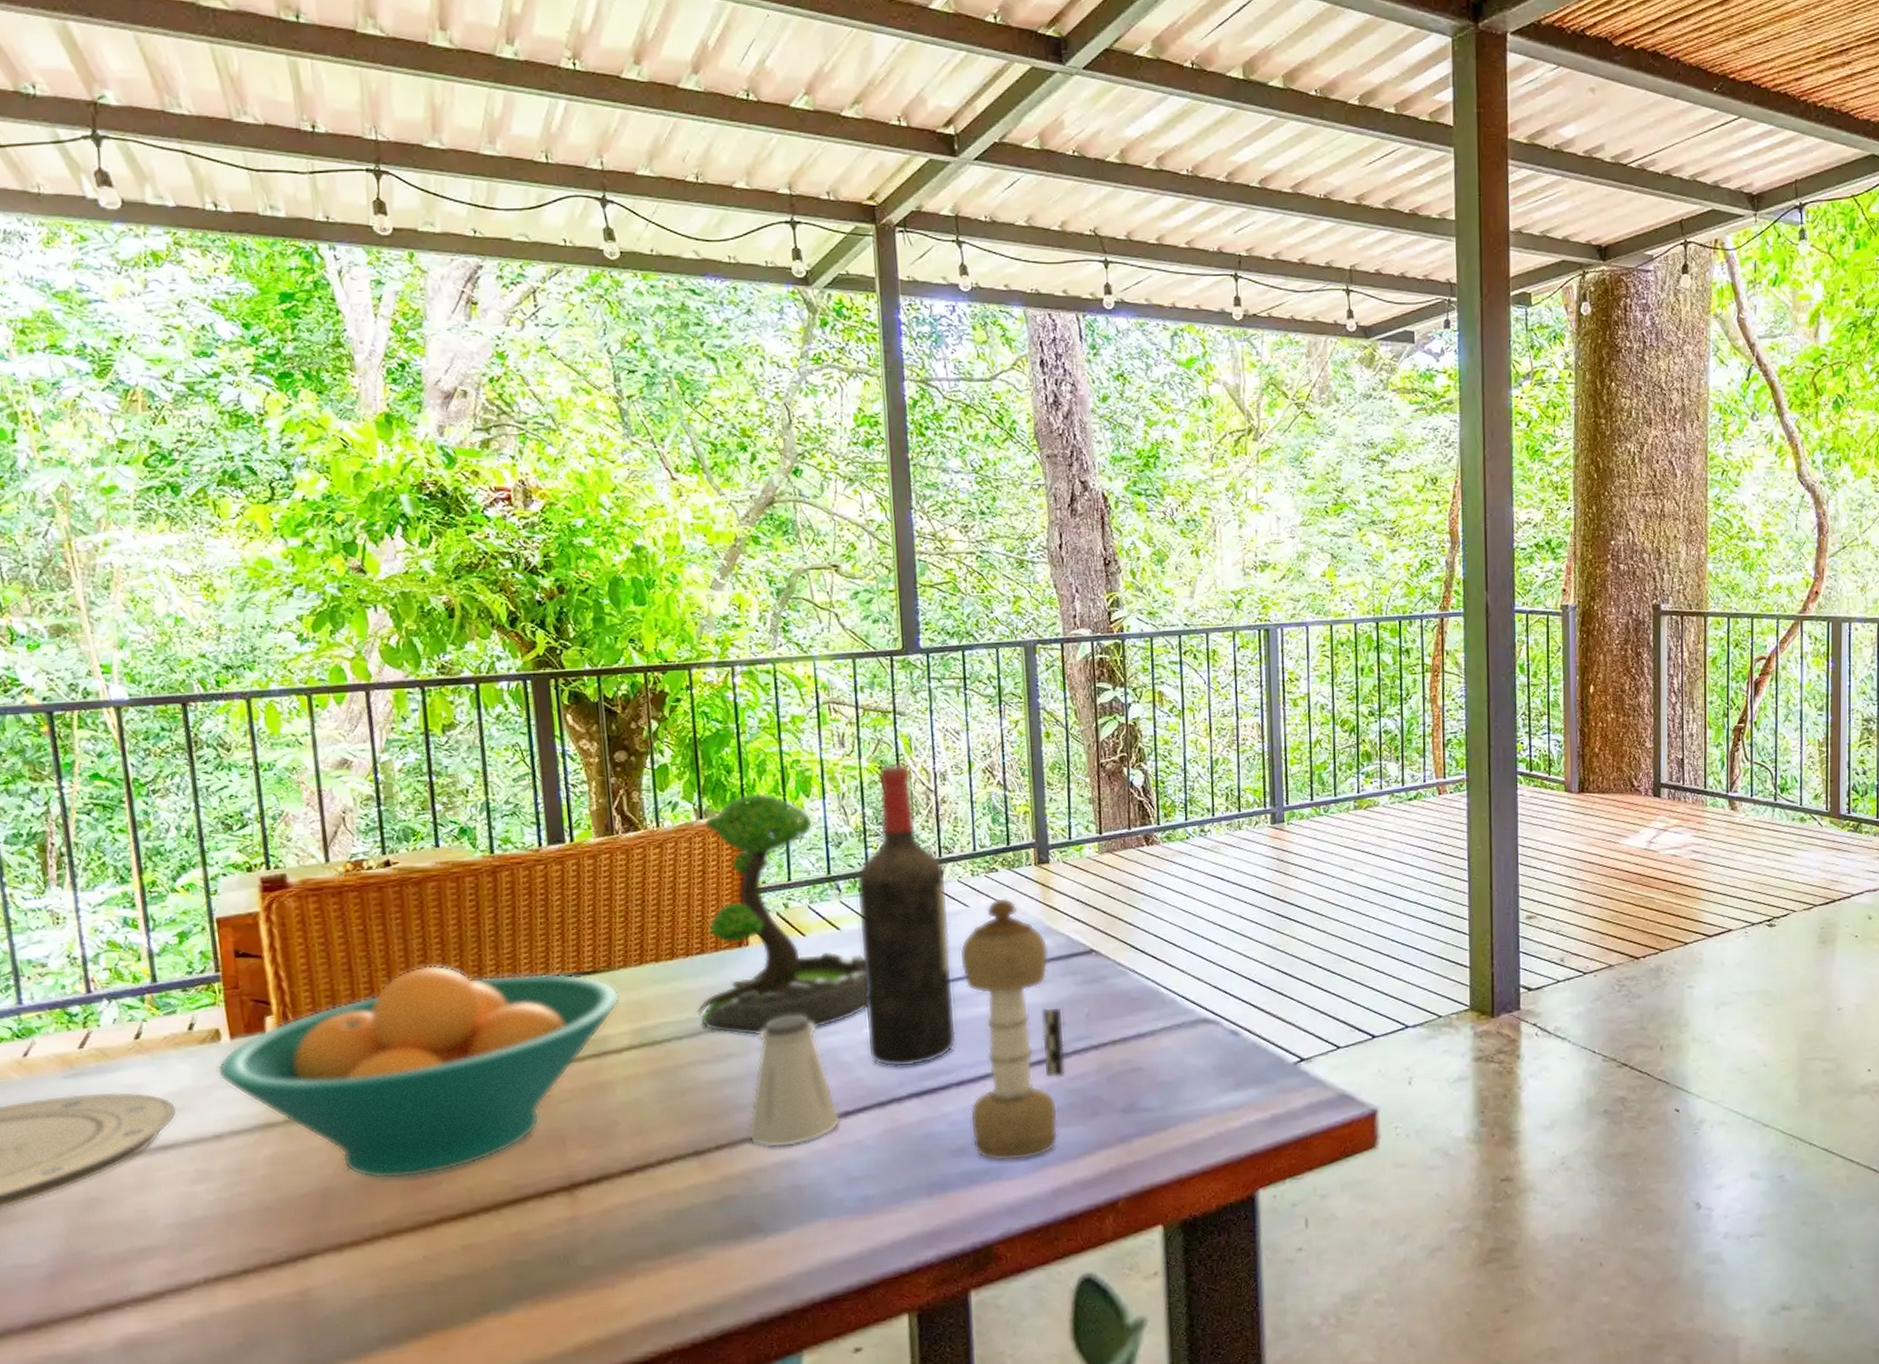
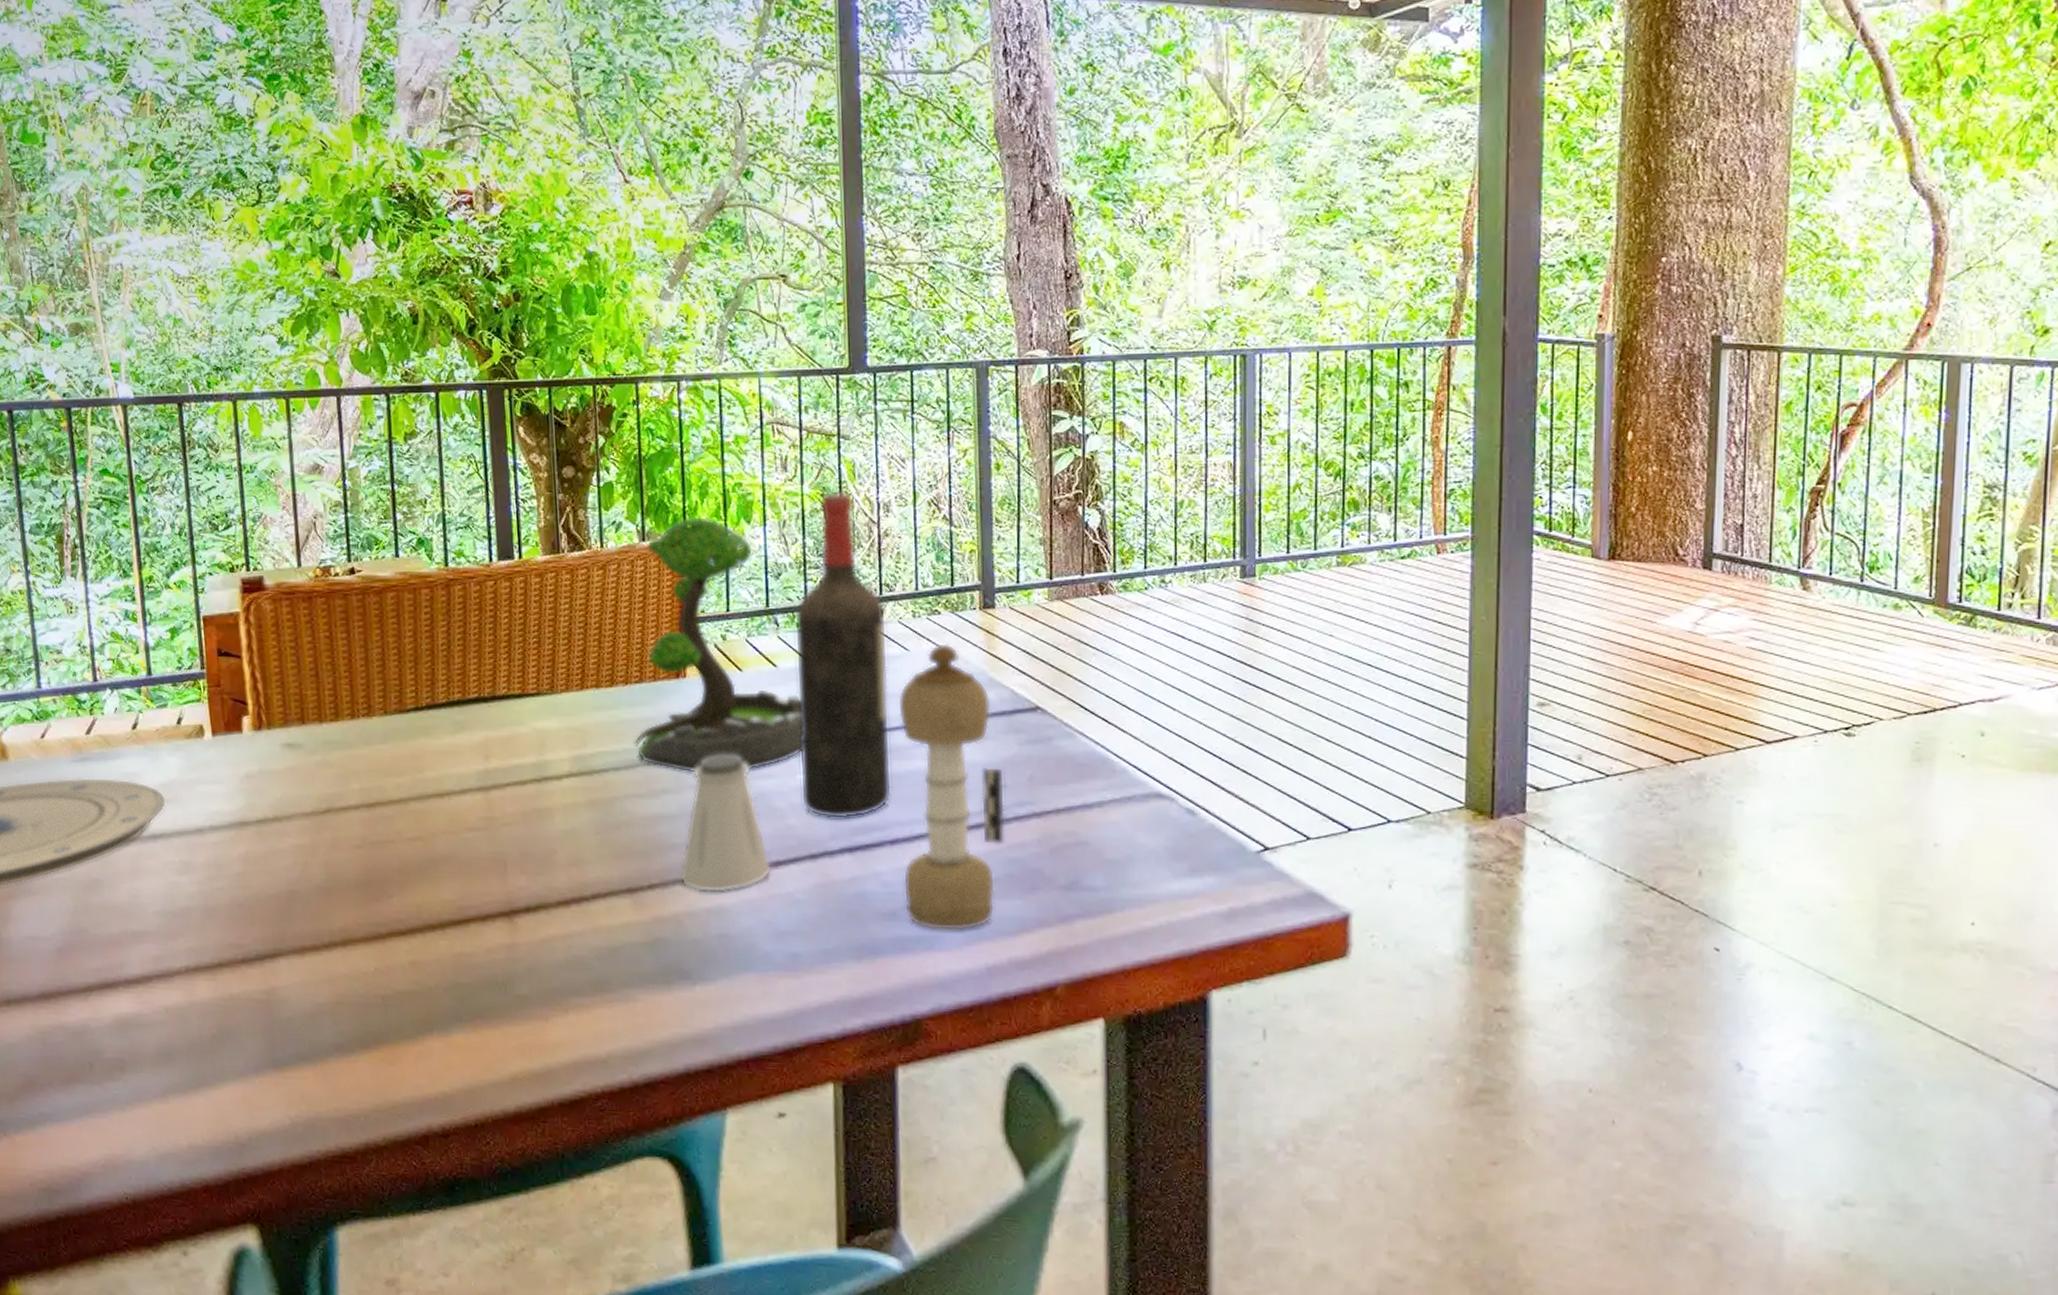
fruit bowl: present [216,964,621,1180] -> none [200,675,562,888]

